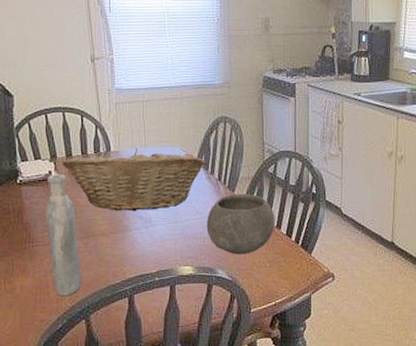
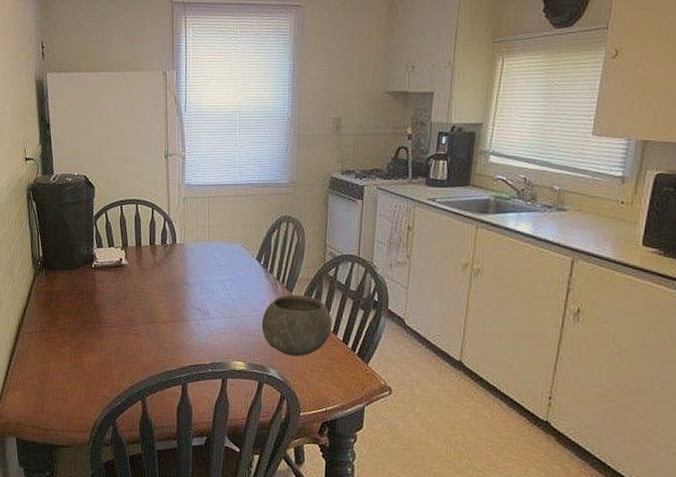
bottle: present [46,174,82,297] -> none [114,262,142,377]
fruit basket: present [62,148,205,211] -> none [132,242,265,303]

